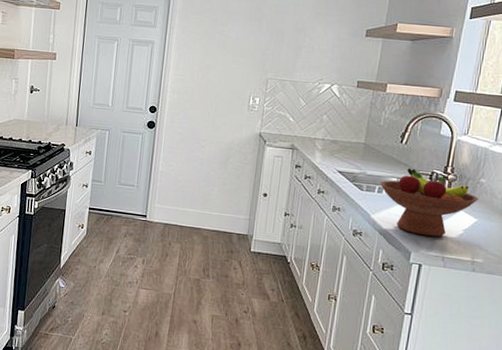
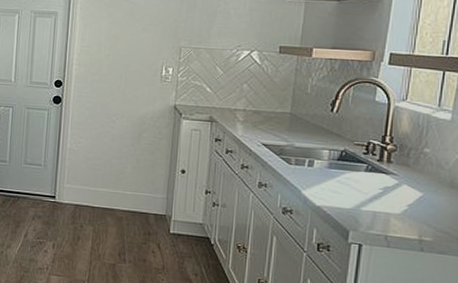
fruit bowl: present [379,168,479,237] -> none [309,138,424,214]

